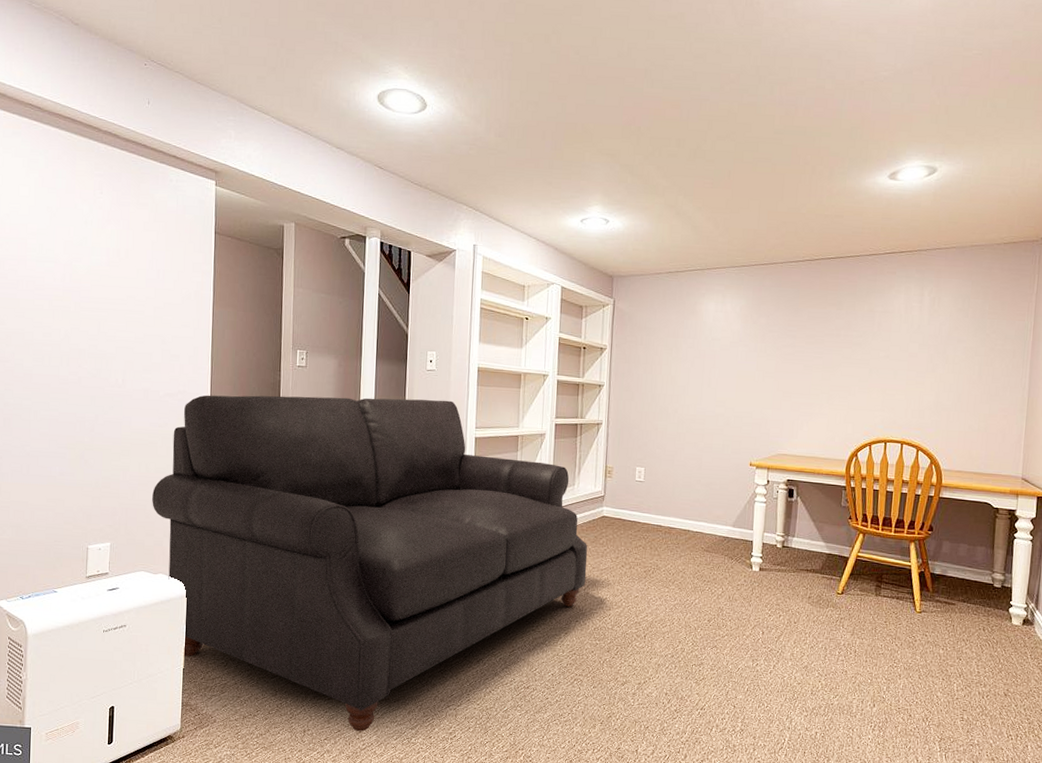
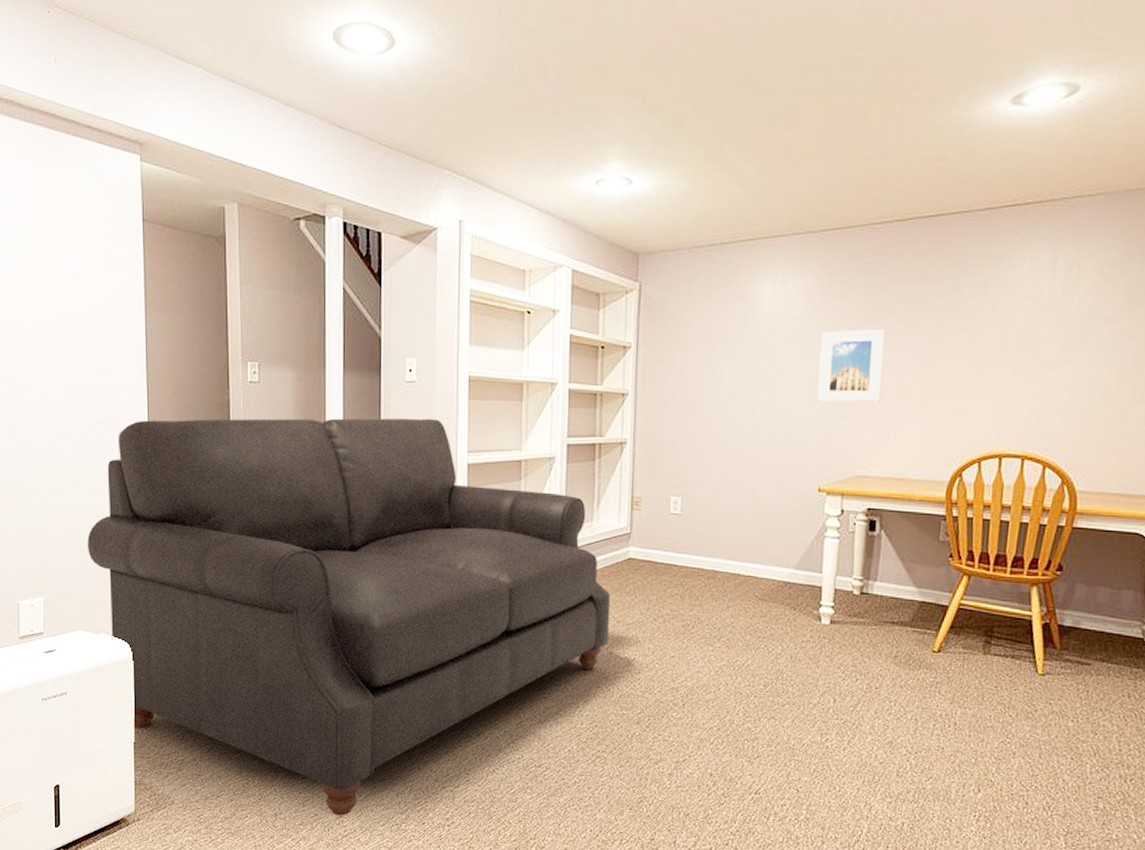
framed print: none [748,341,800,397] -> present [817,329,886,403]

